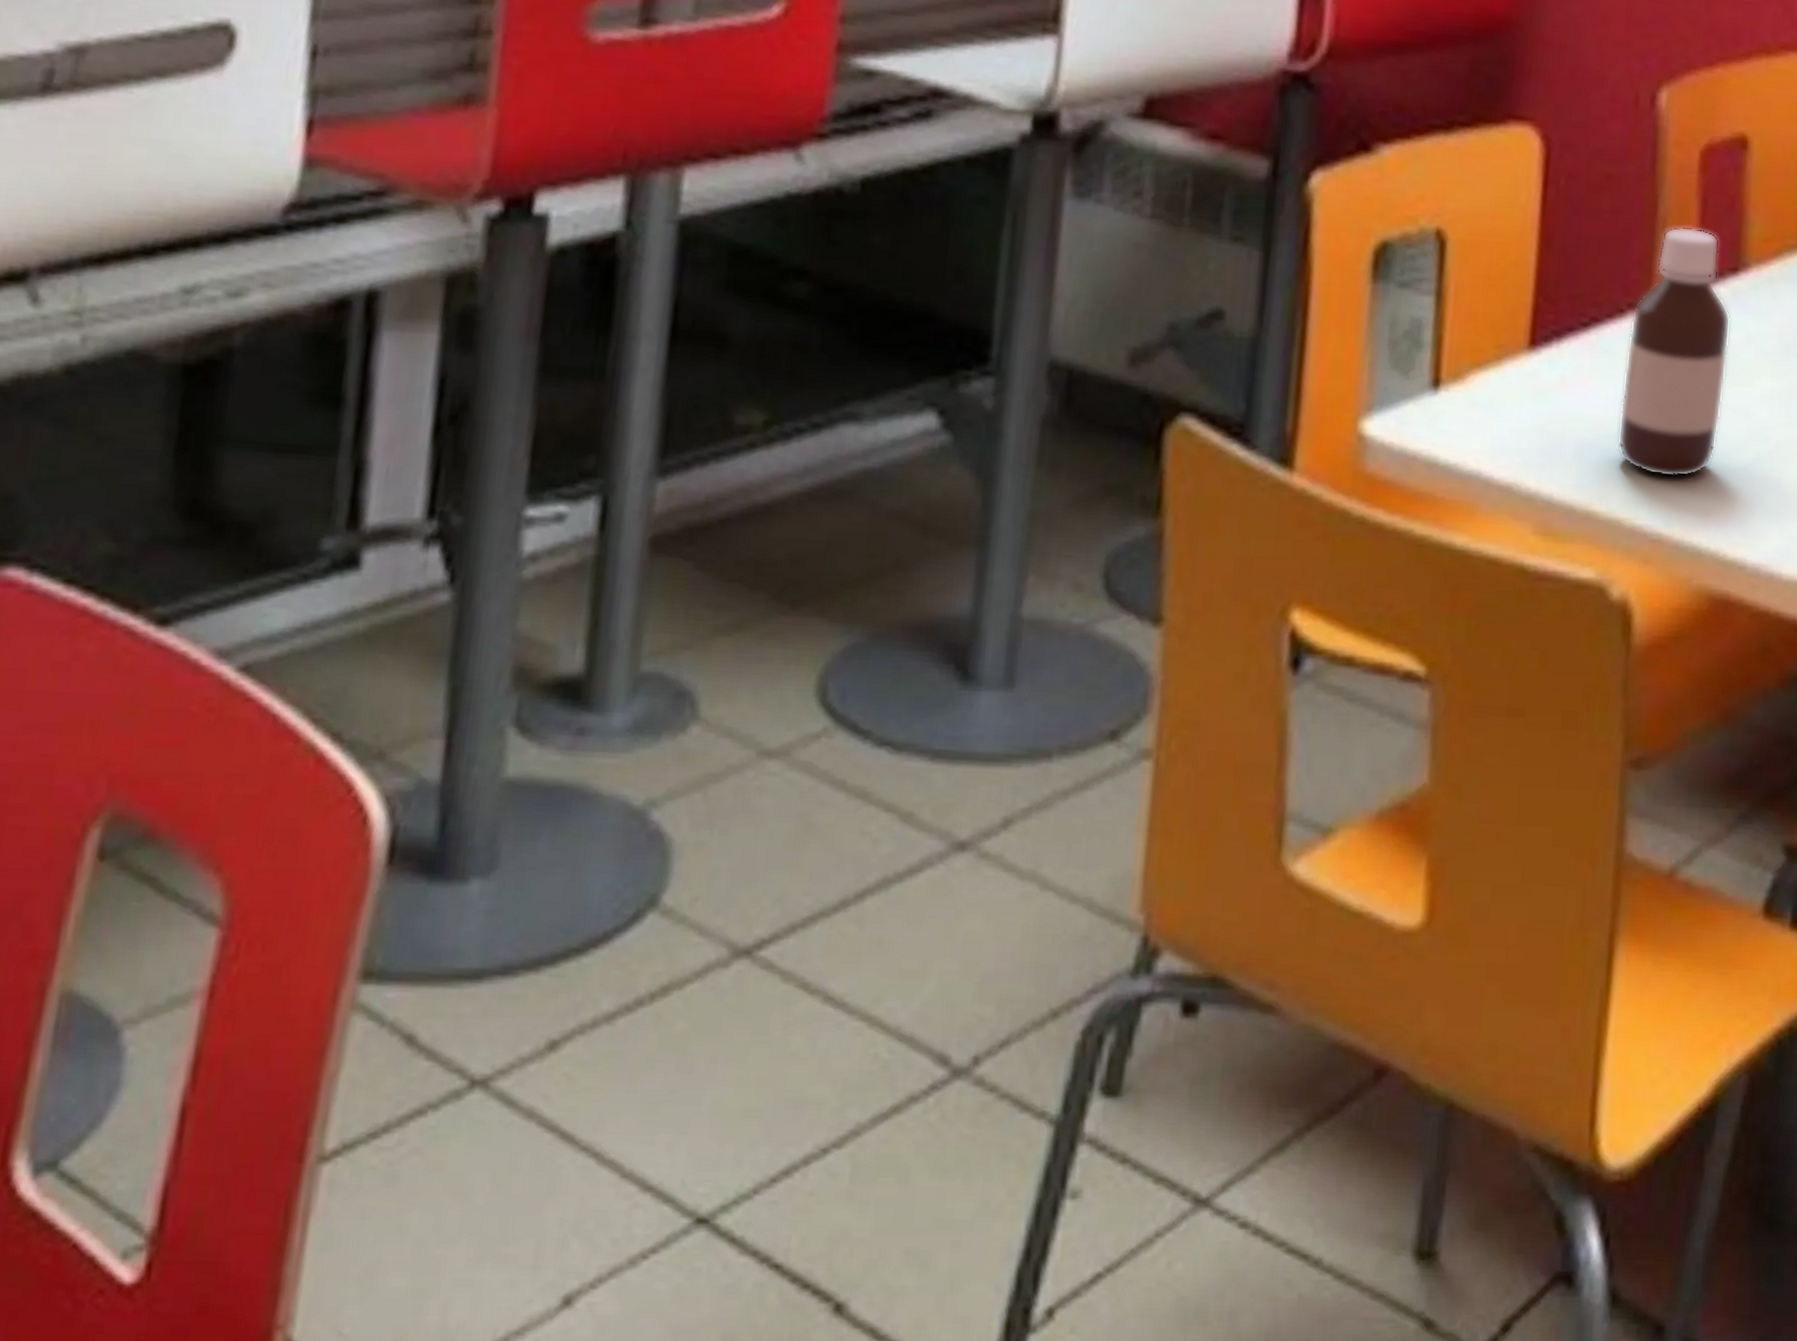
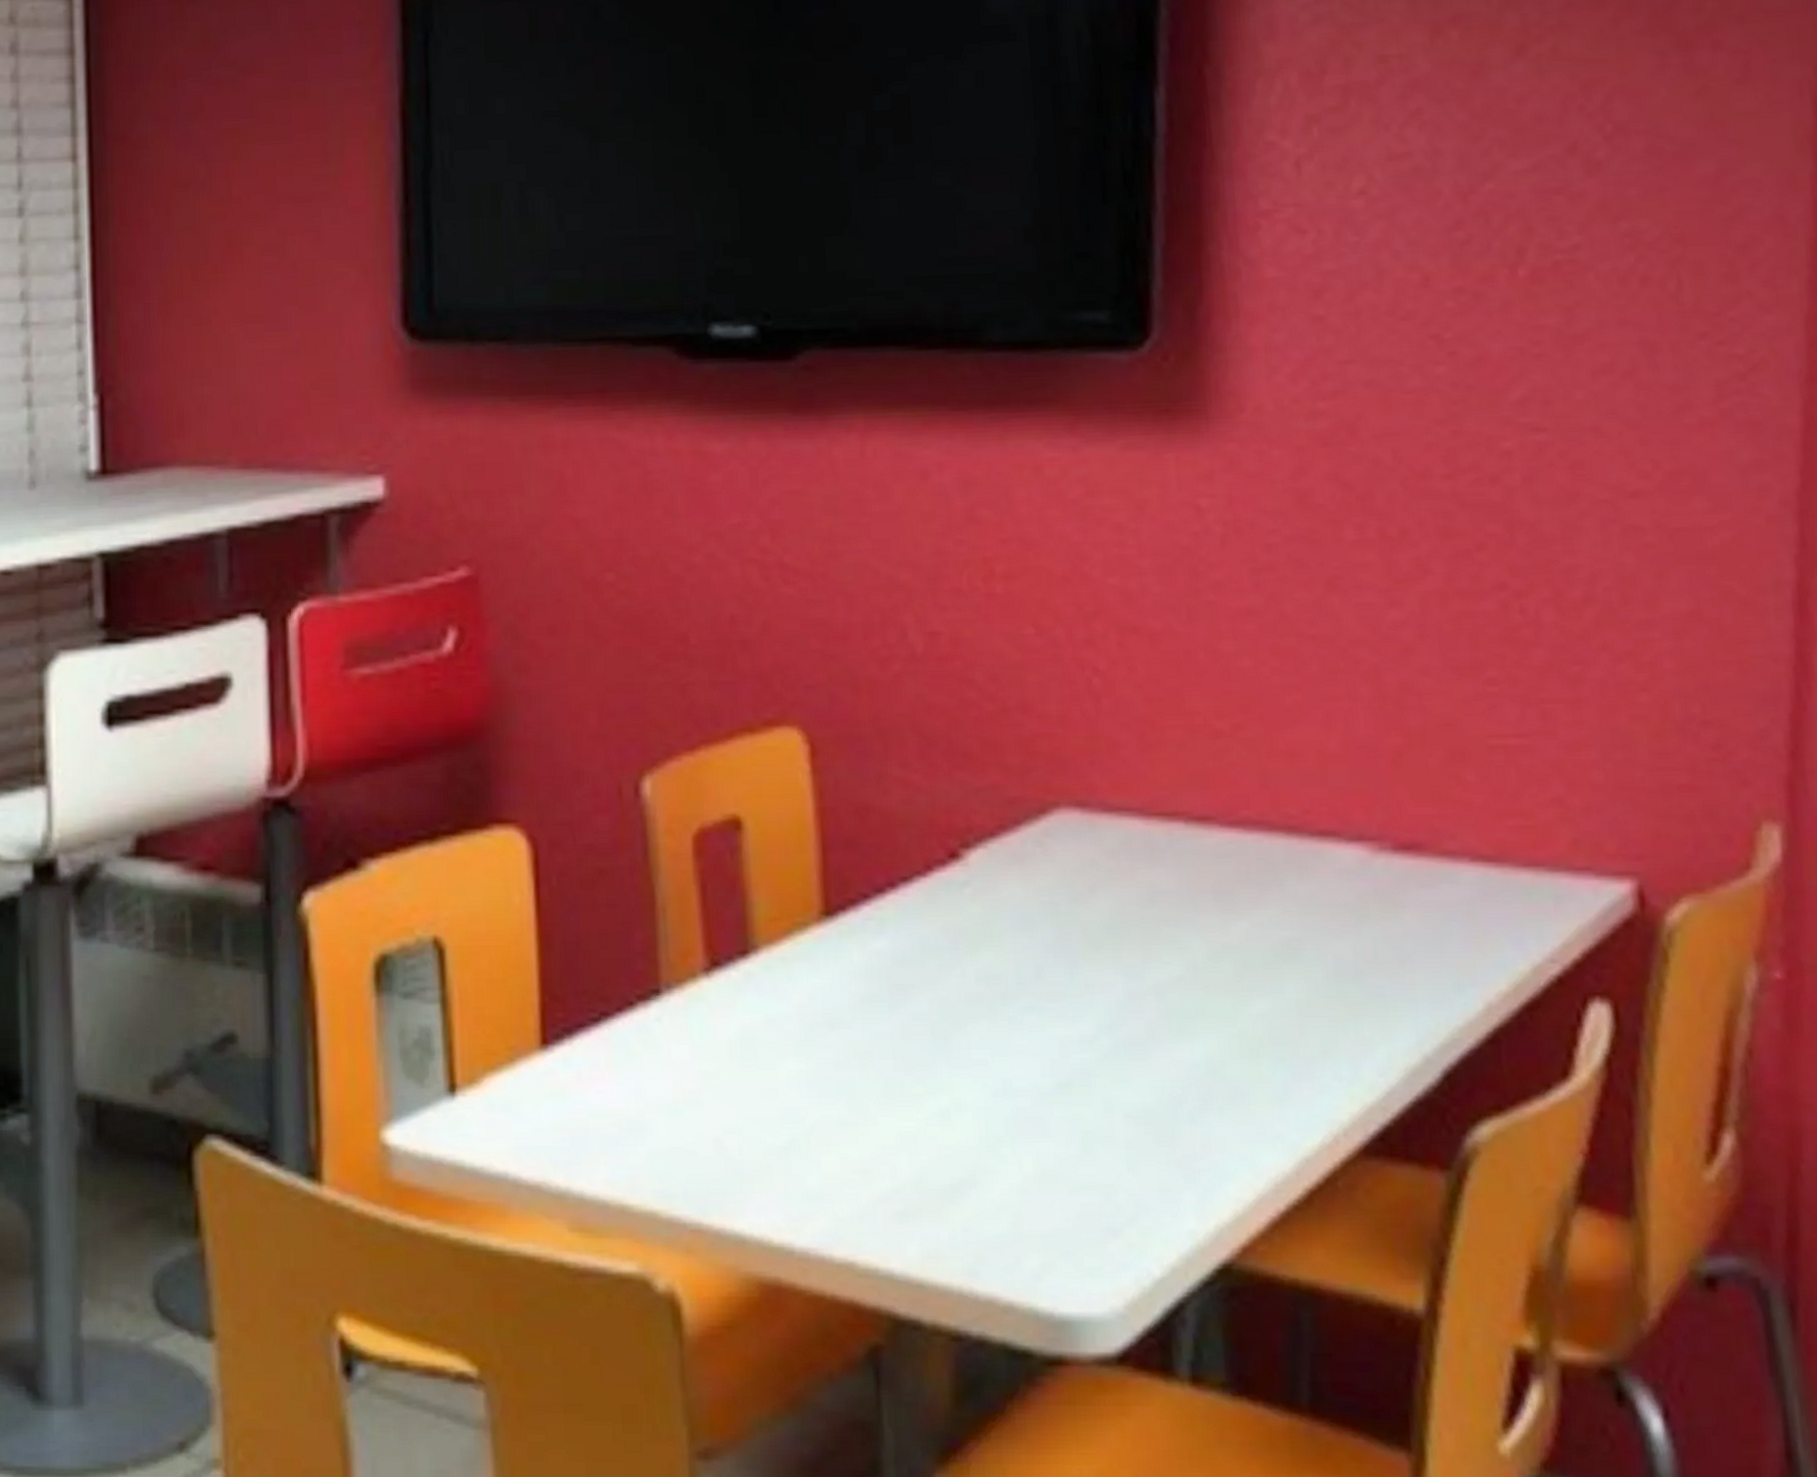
bottle: present [1618,226,1731,478] -> none [642,914,748,1166]

